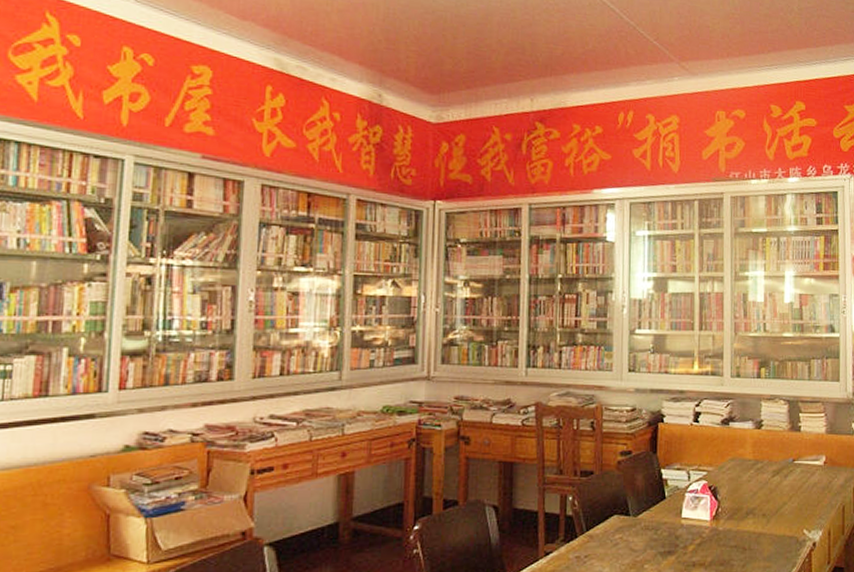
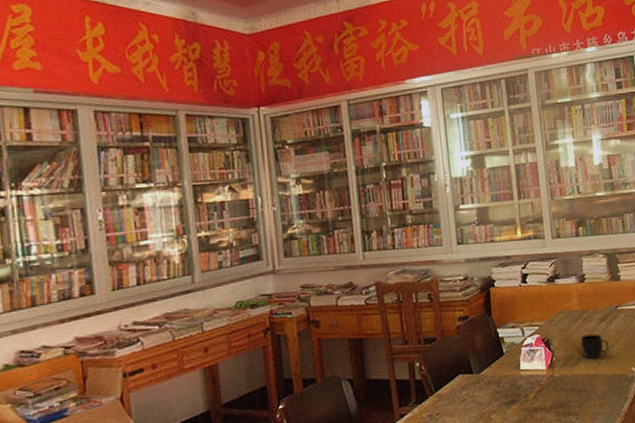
mug: none [750,487,782,516] -> present [580,334,609,359]

